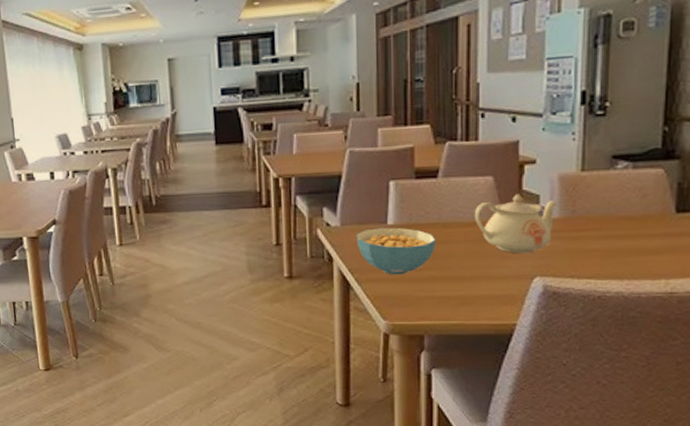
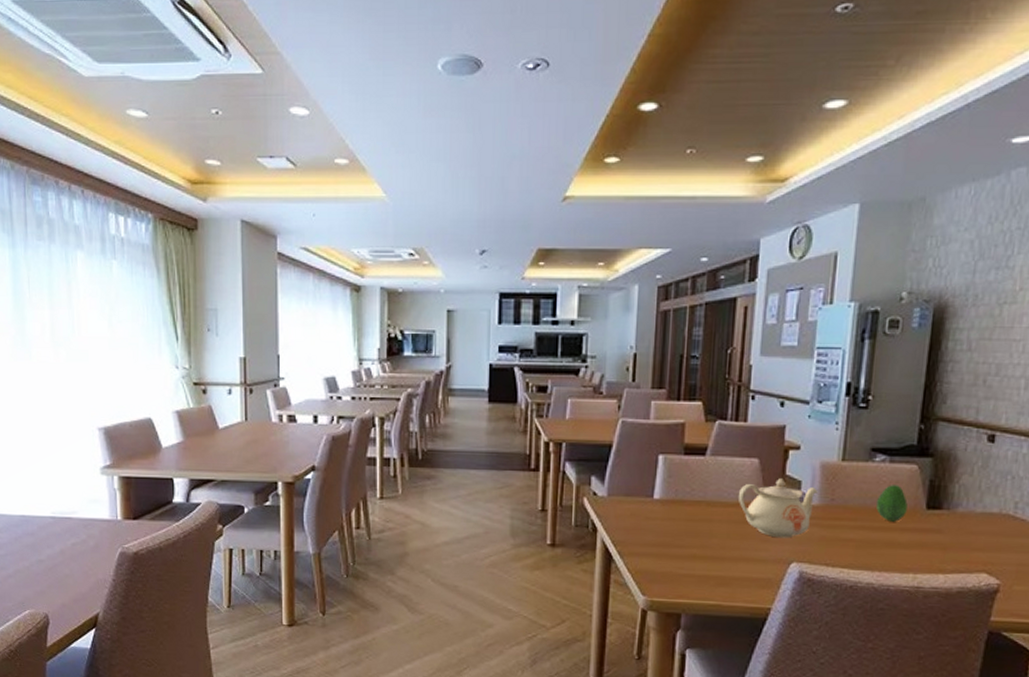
cereal bowl: present [356,227,436,275] -> none [622,501,700,551]
fruit: none [620,191,655,229] -> present [875,485,908,522]

